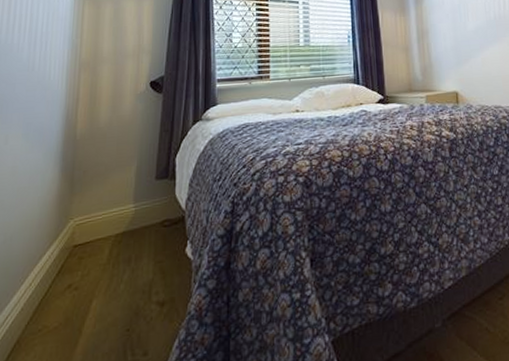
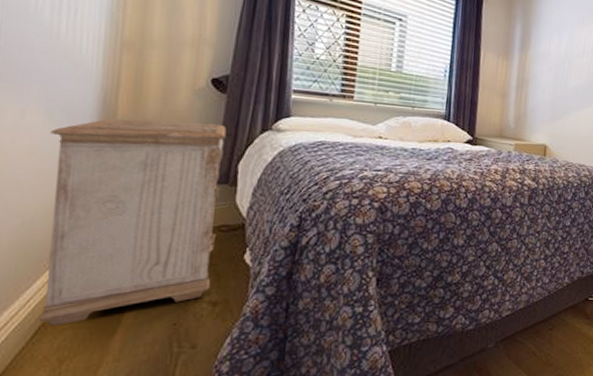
nightstand: none [13,122,164,343] -> present [37,118,227,327]

